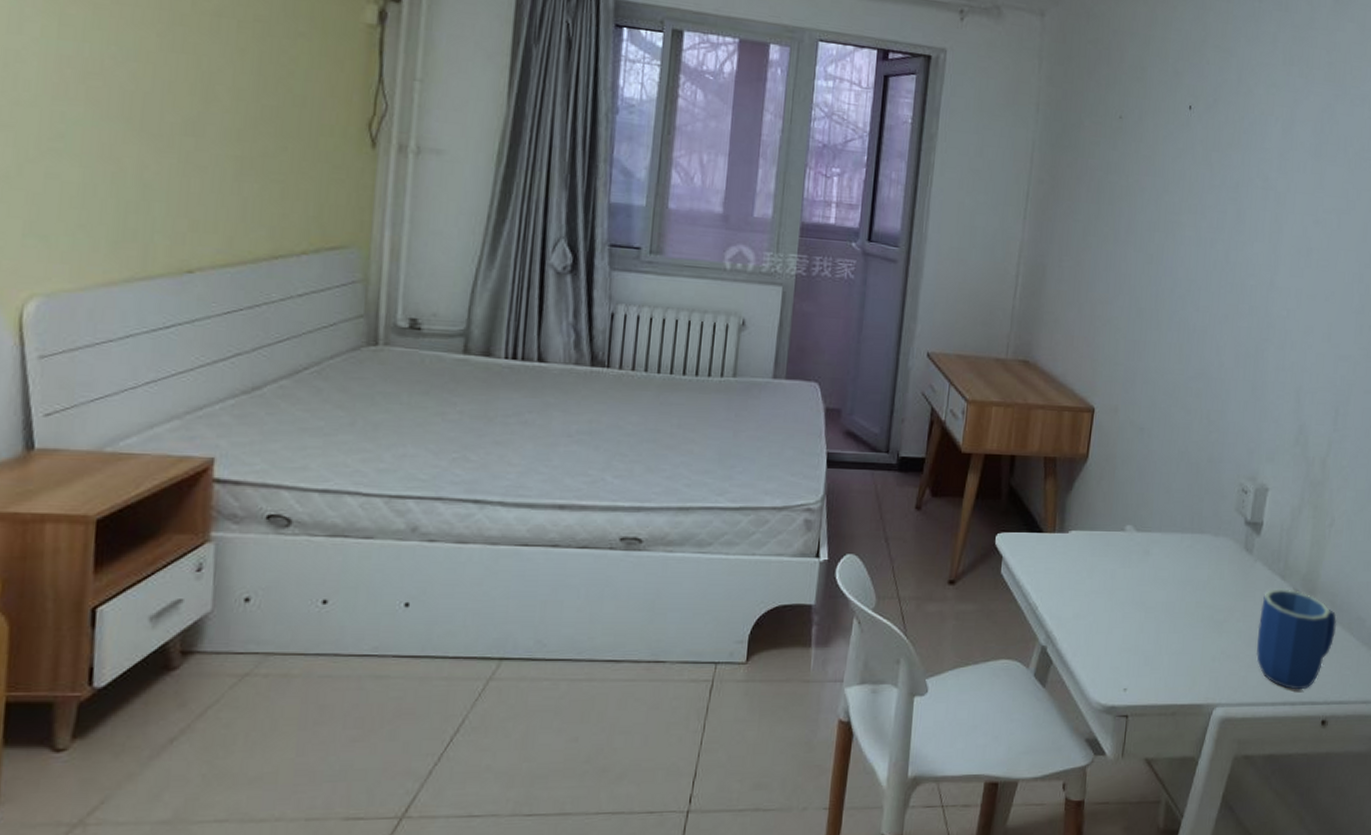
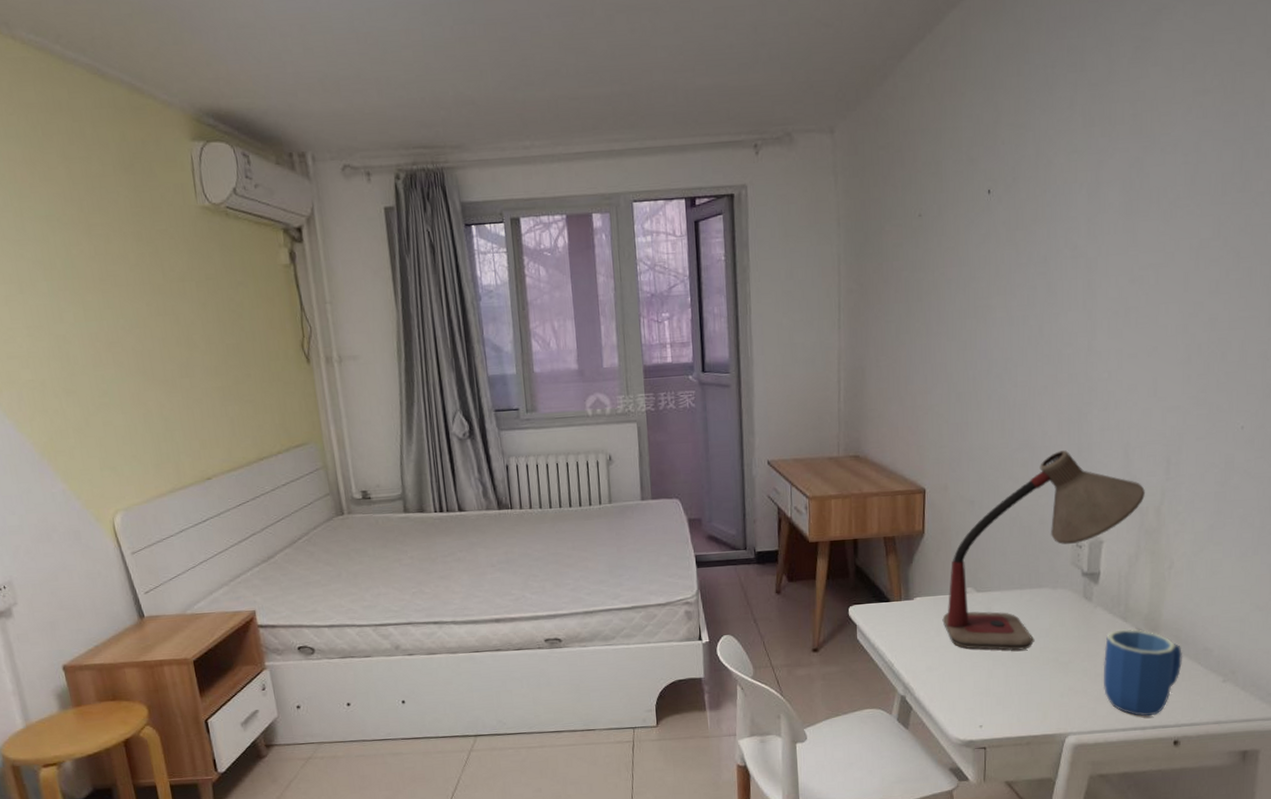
desk lamp: none [1096,385,1313,603] -> present [942,450,1145,651]

